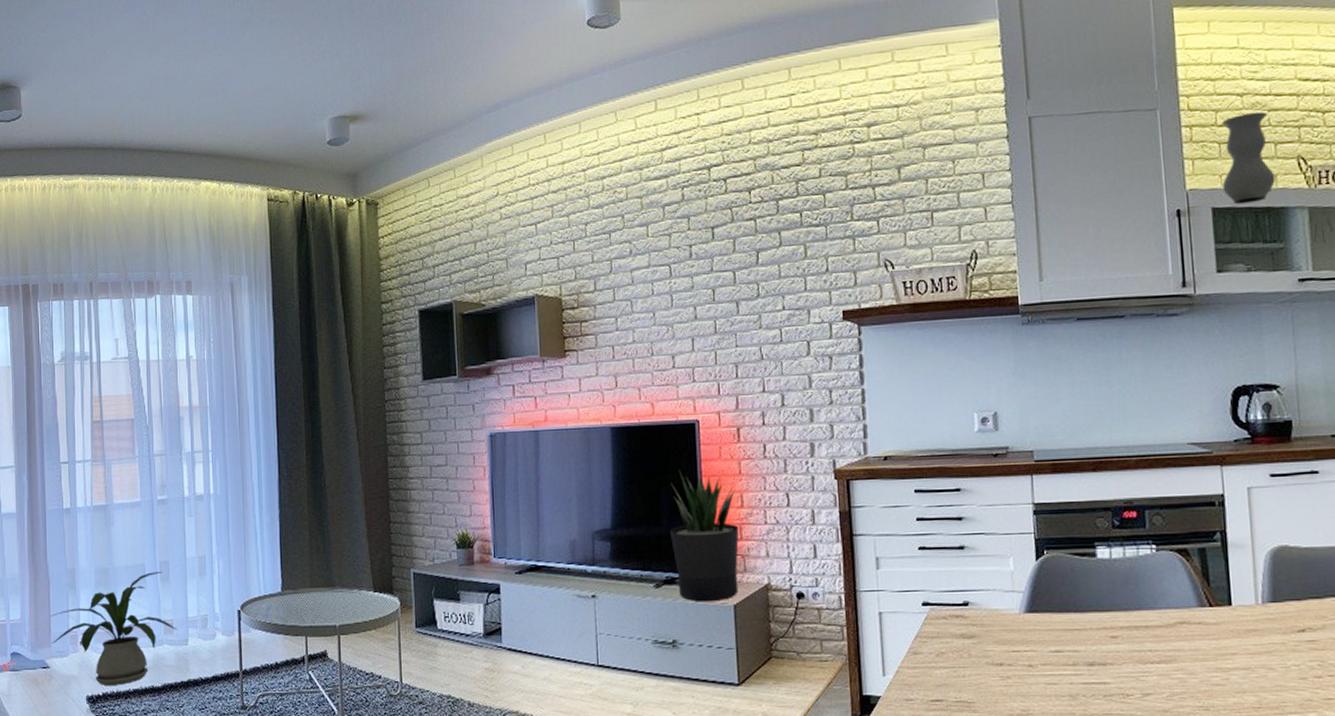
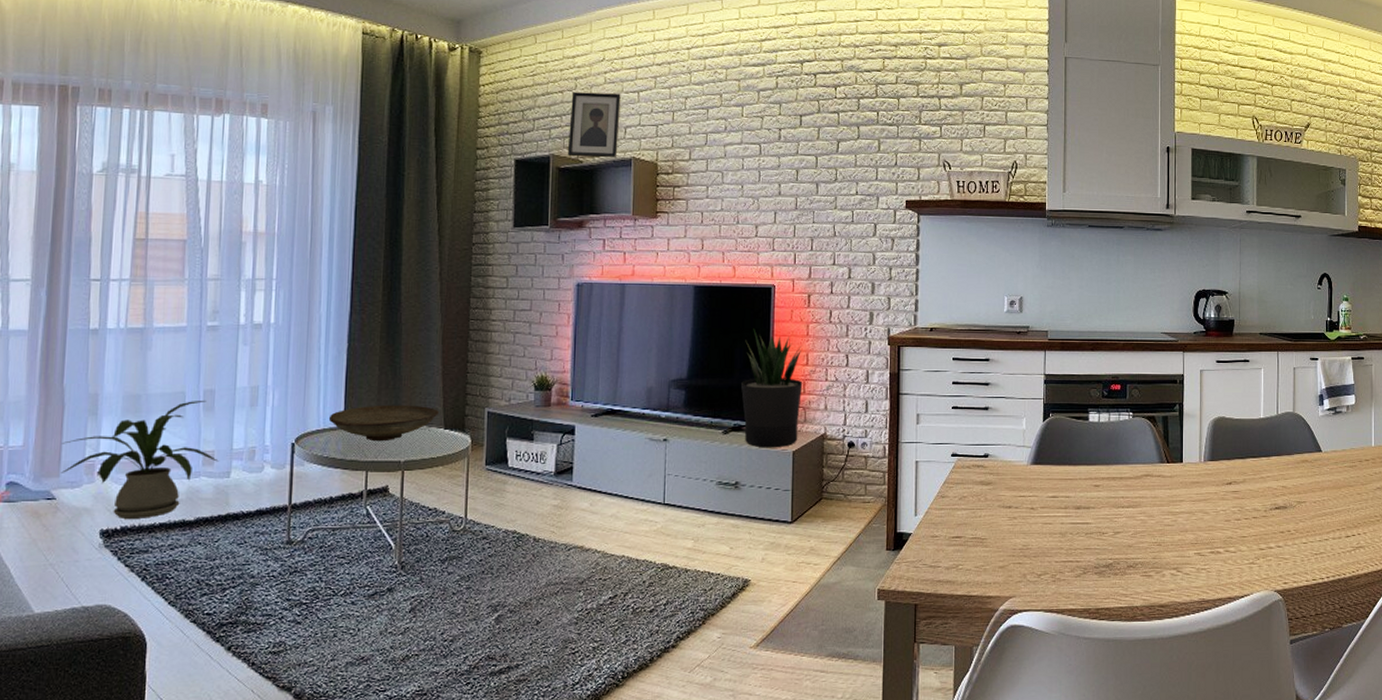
decorative bowl: none [268,568,368,607] -> present [328,404,440,442]
picture frame: none [468,228,520,301] -> present [568,92,621,158]
vase: present [1222,111,1275,205] -> none [1200,77,1236,149]

